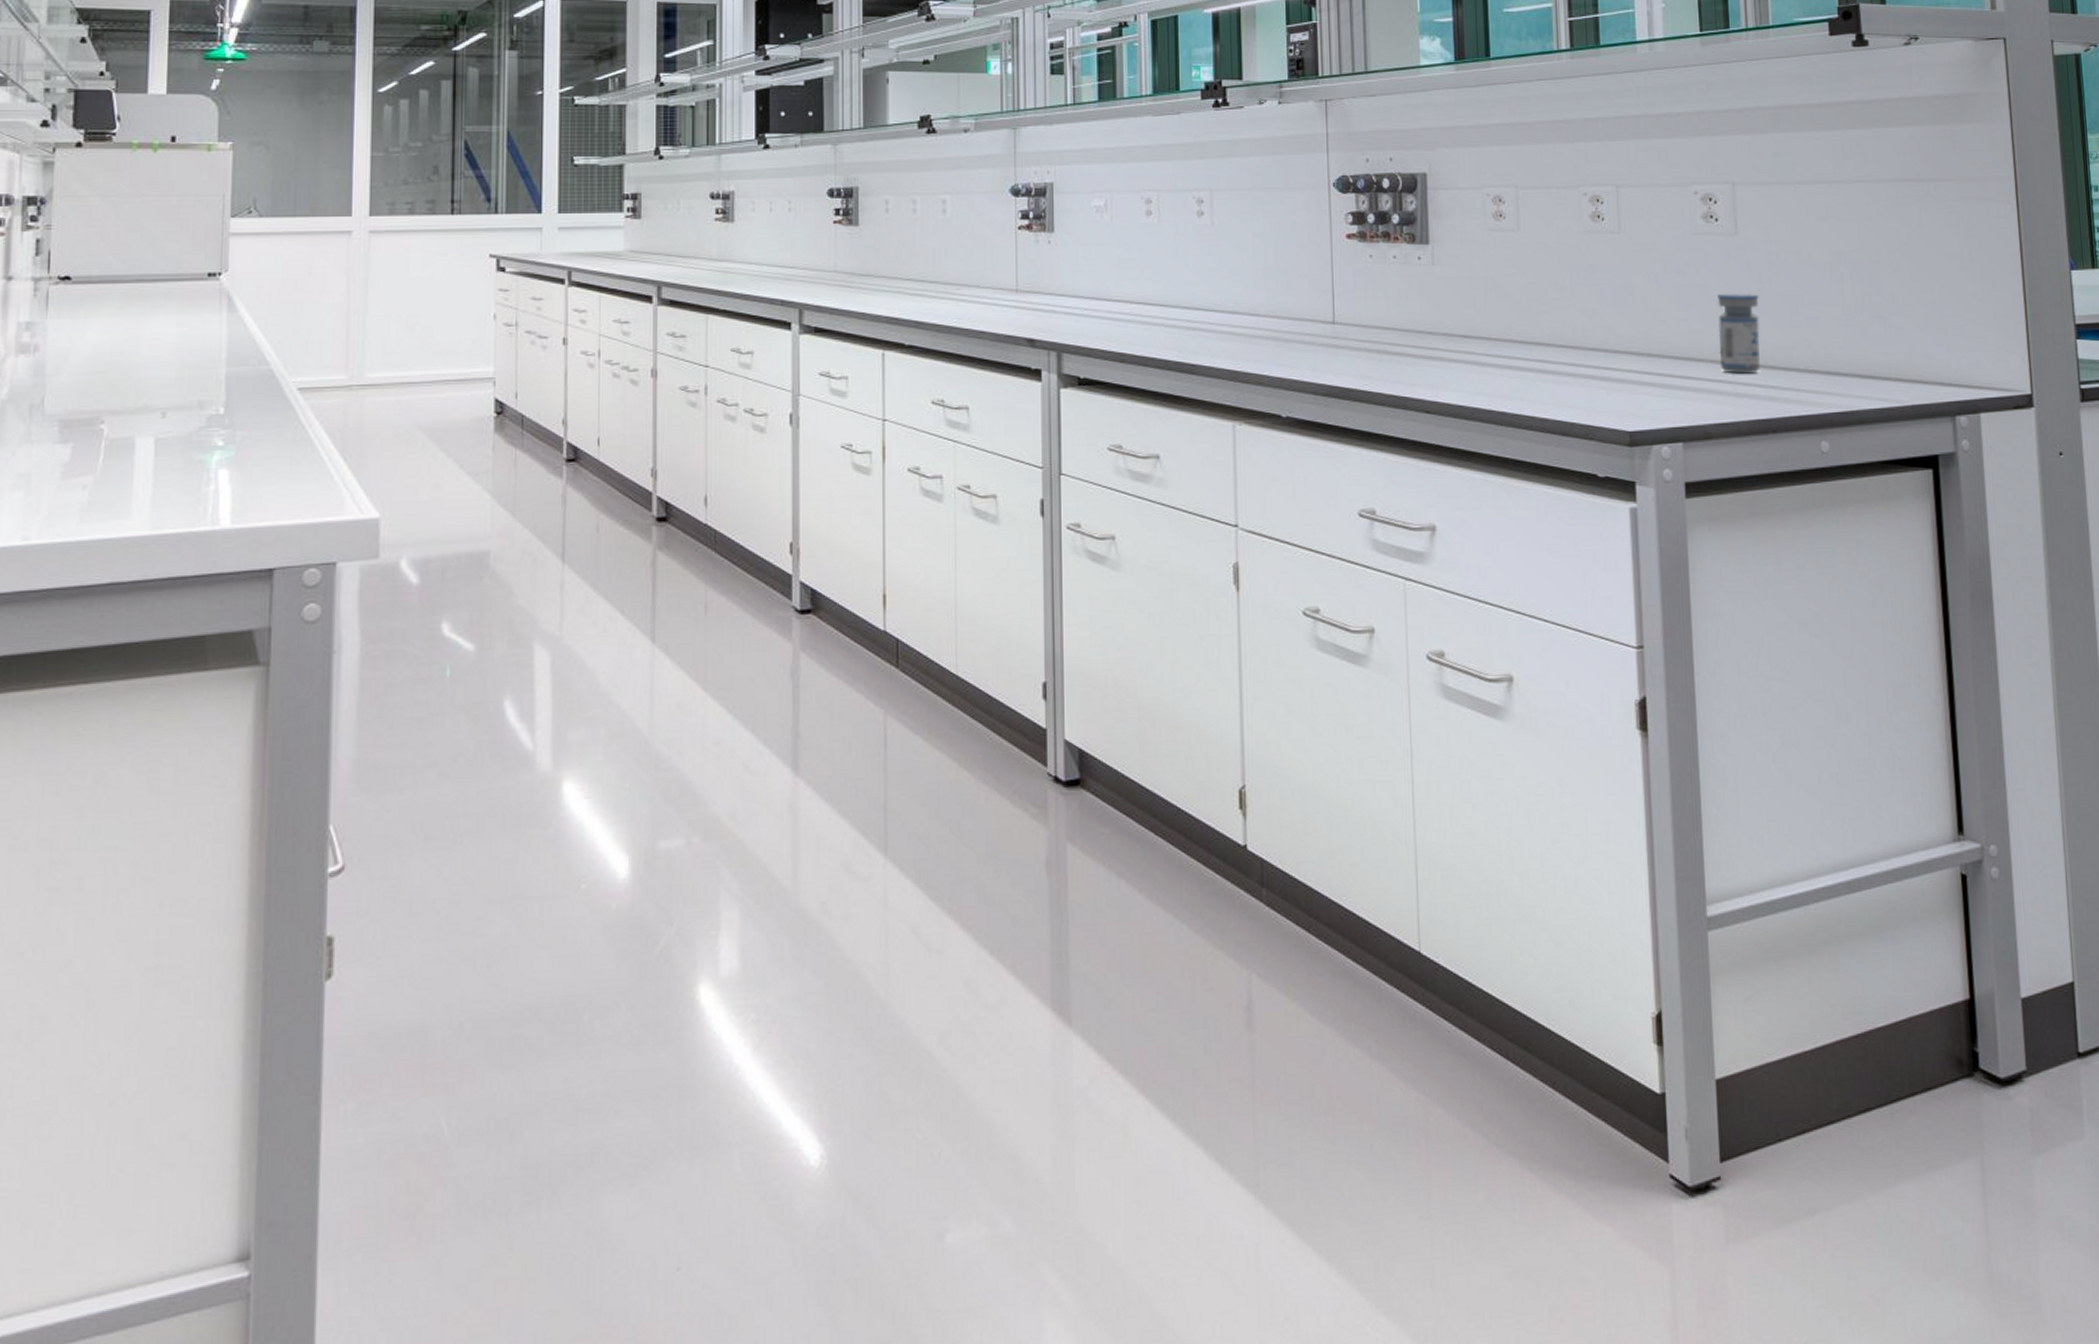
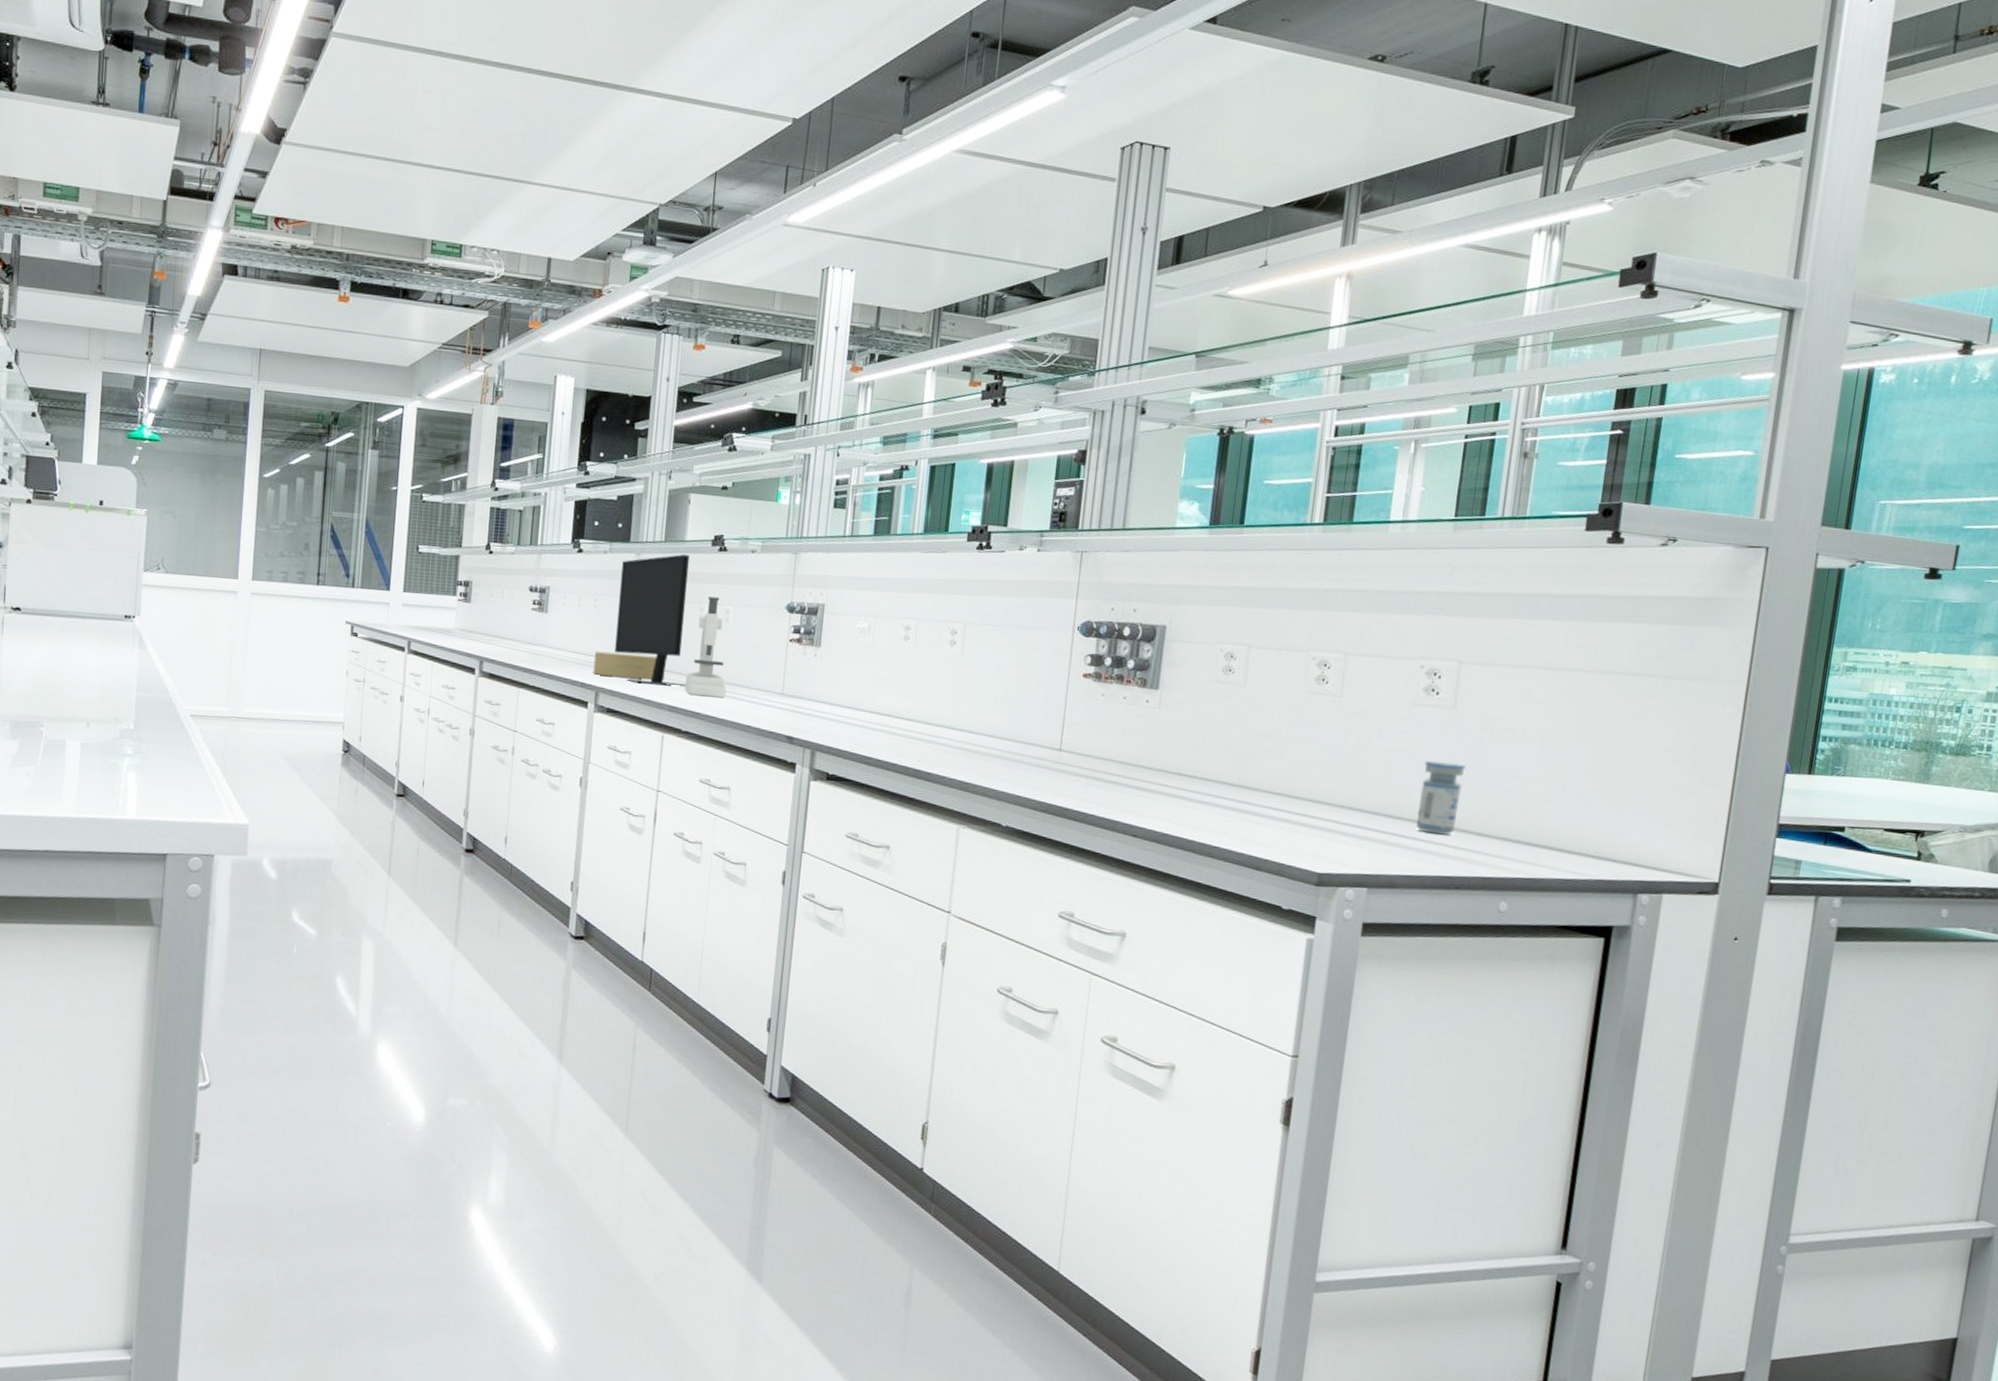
box: none [794,260,878,289] -> present [593,651,665,681]
monitor: none [817,141,905,294] -> present [615,554,689,687]
microscope: none [903,186,952,302] -> present [684,597,726,698]

